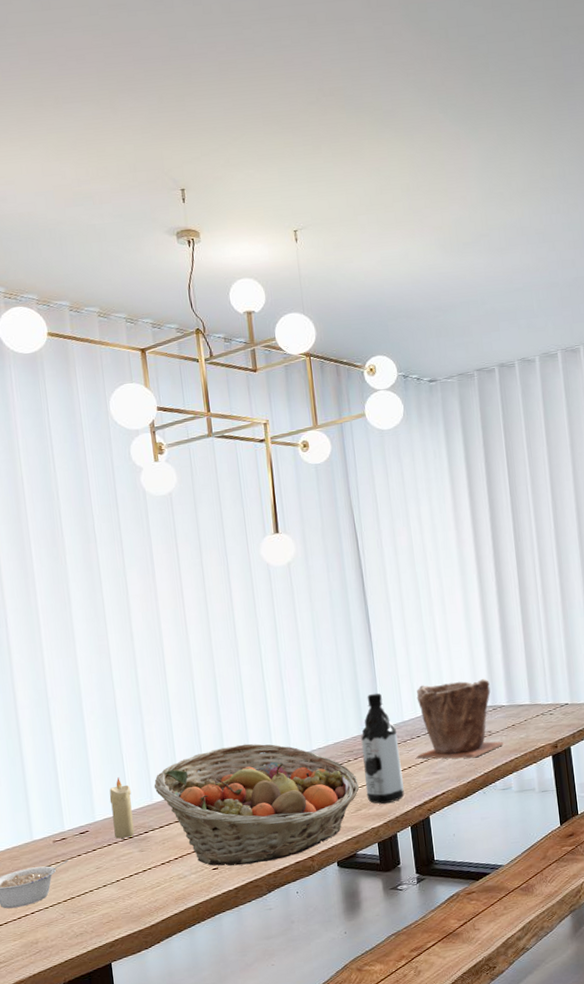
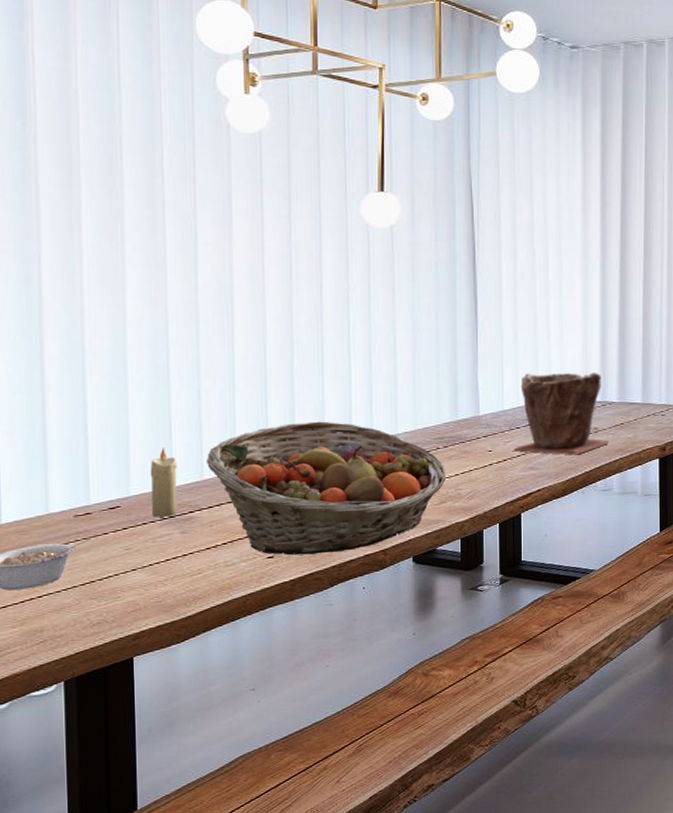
water bottle: present [361,693,404,805] -> none [453,377,496,498]

